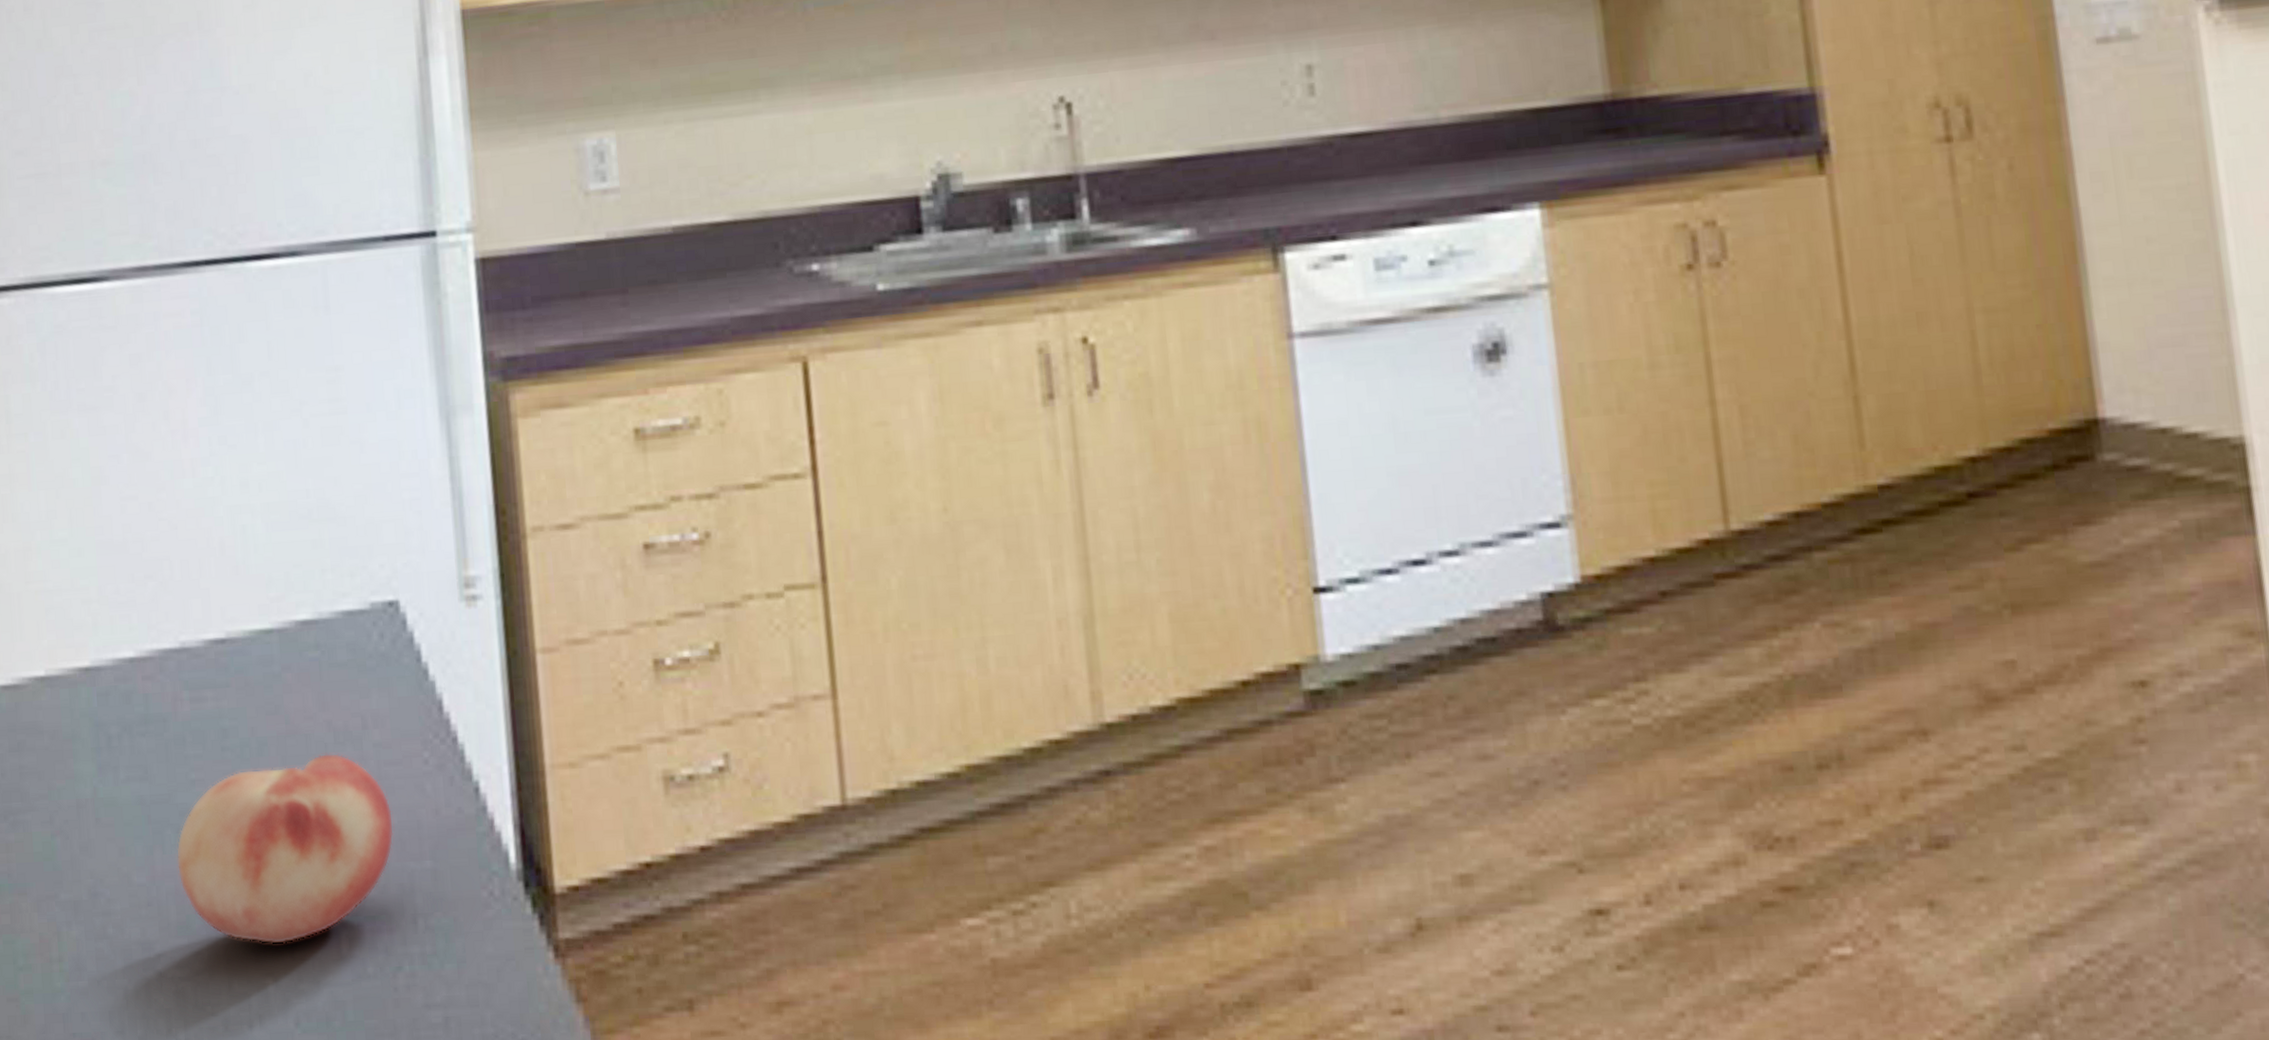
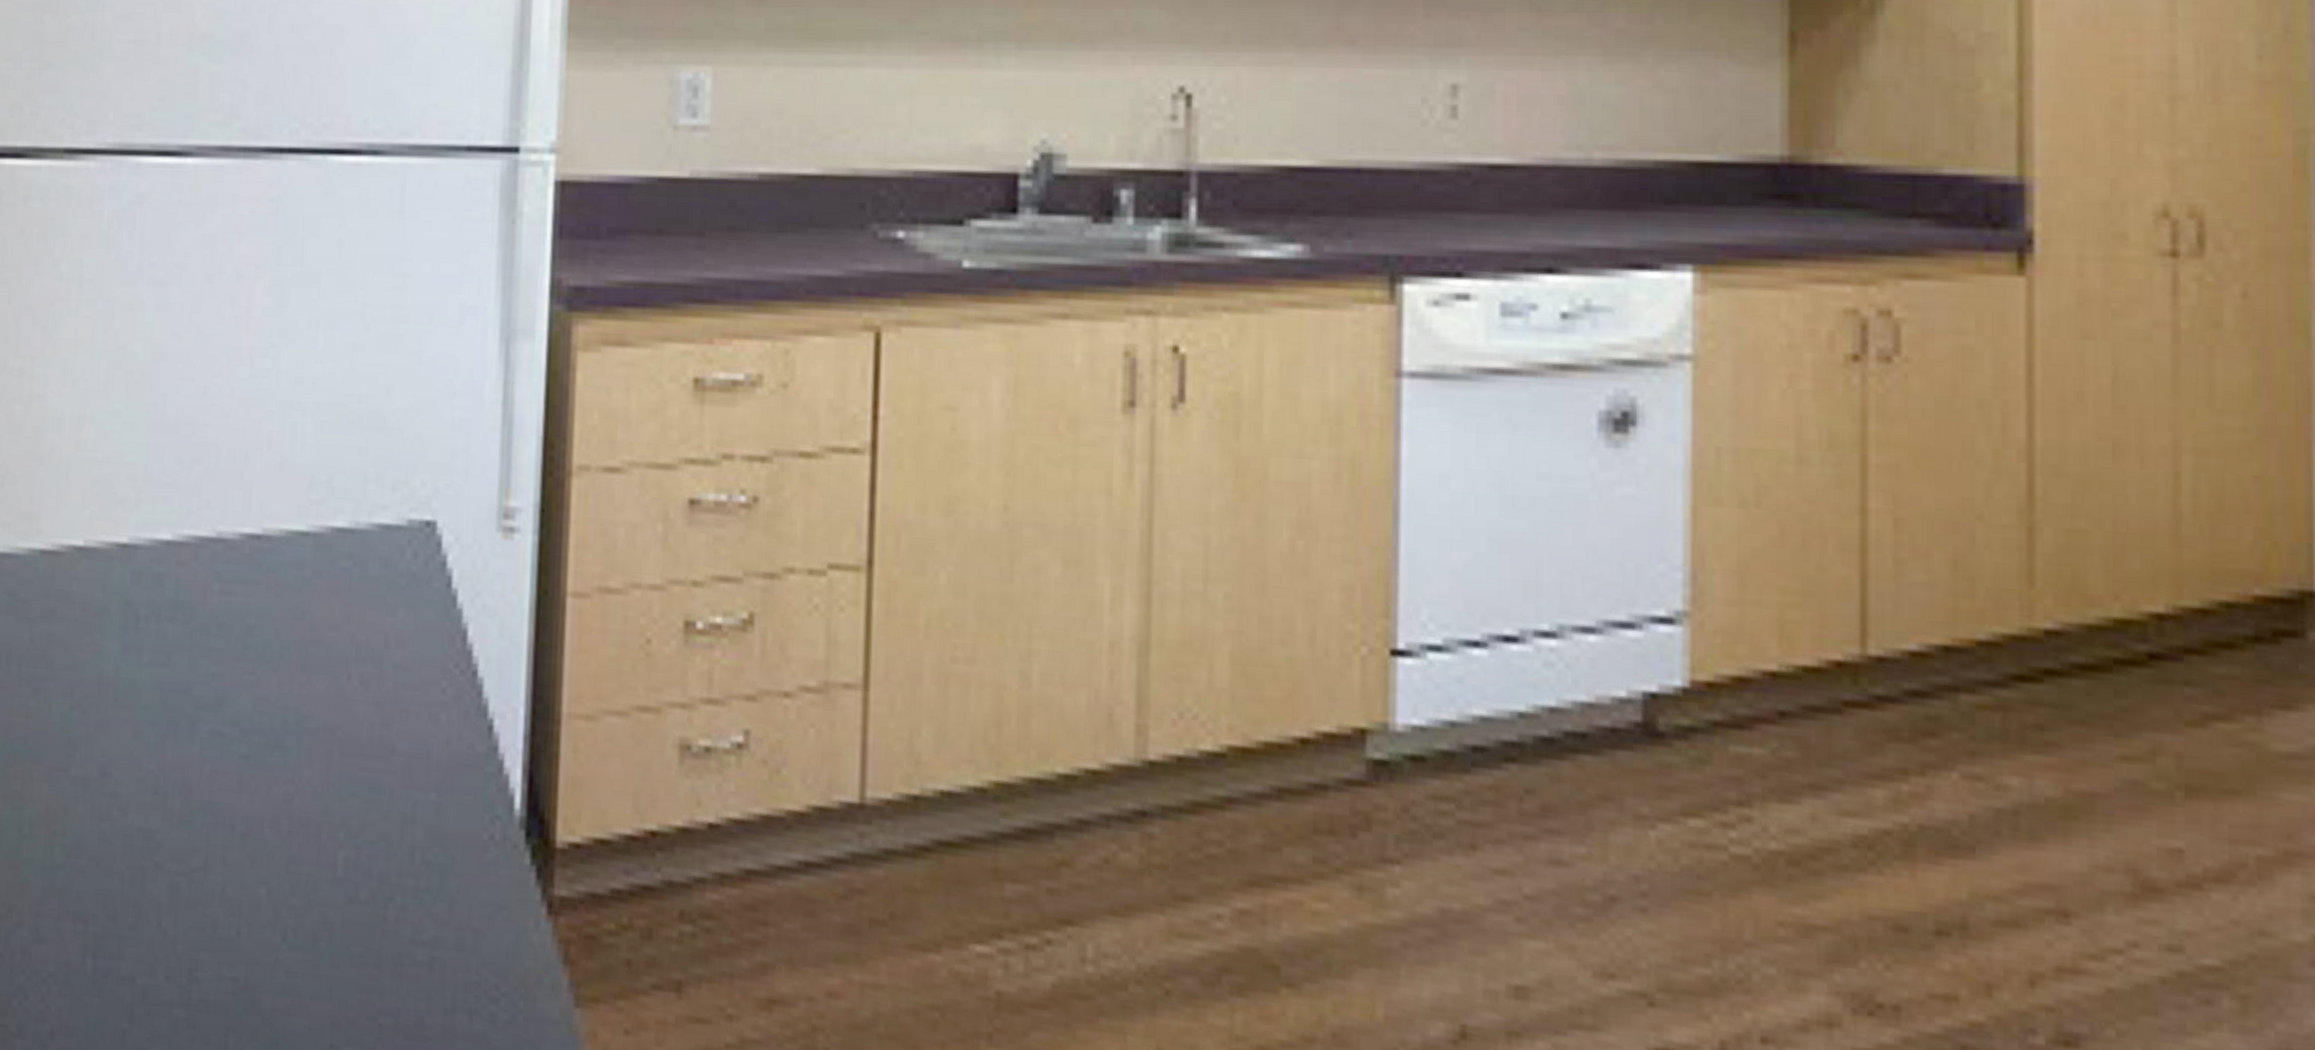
fruit: present [176,752,394,944] -> none [186,666,404,855]

